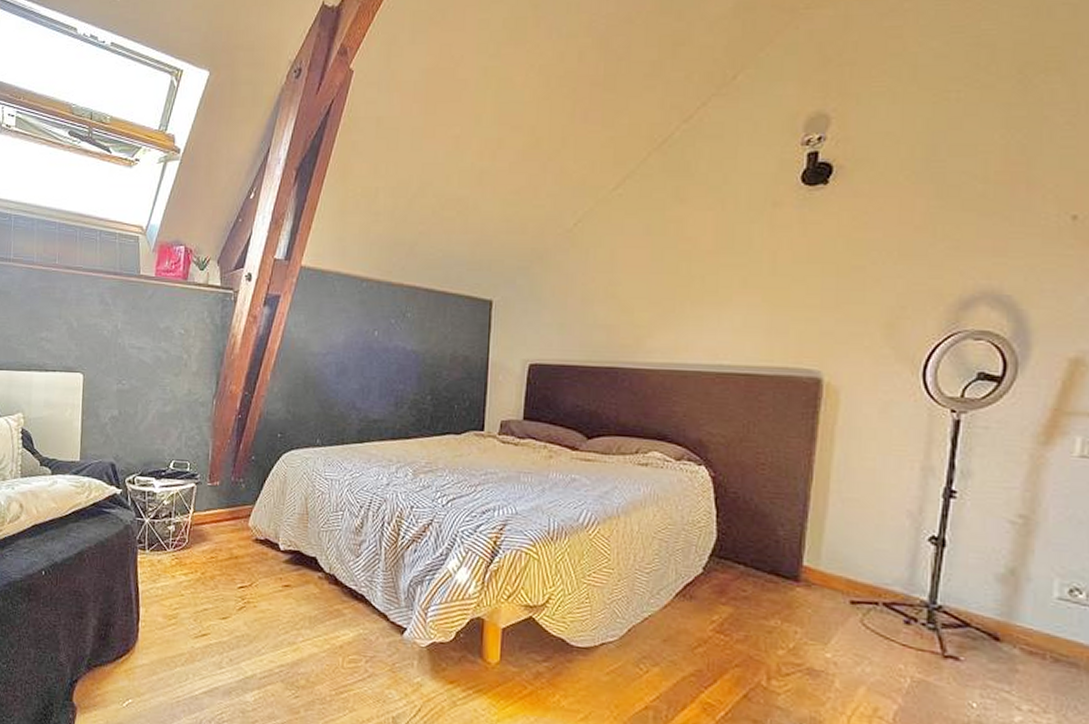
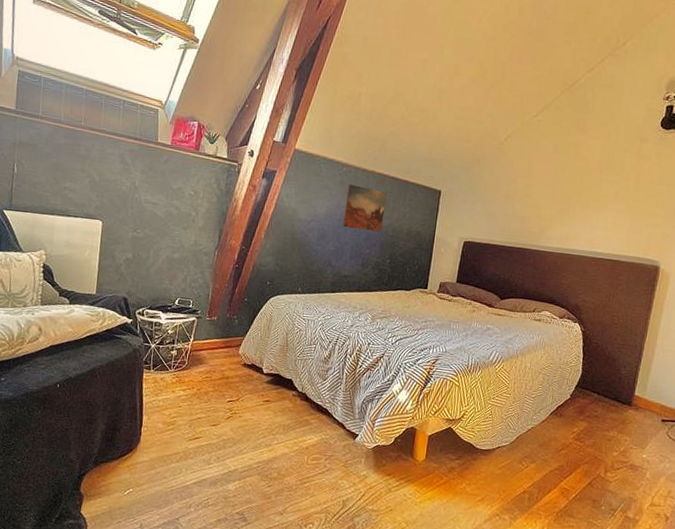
wall art: none [367,303,421,361] -> present [343,184,387,232]

